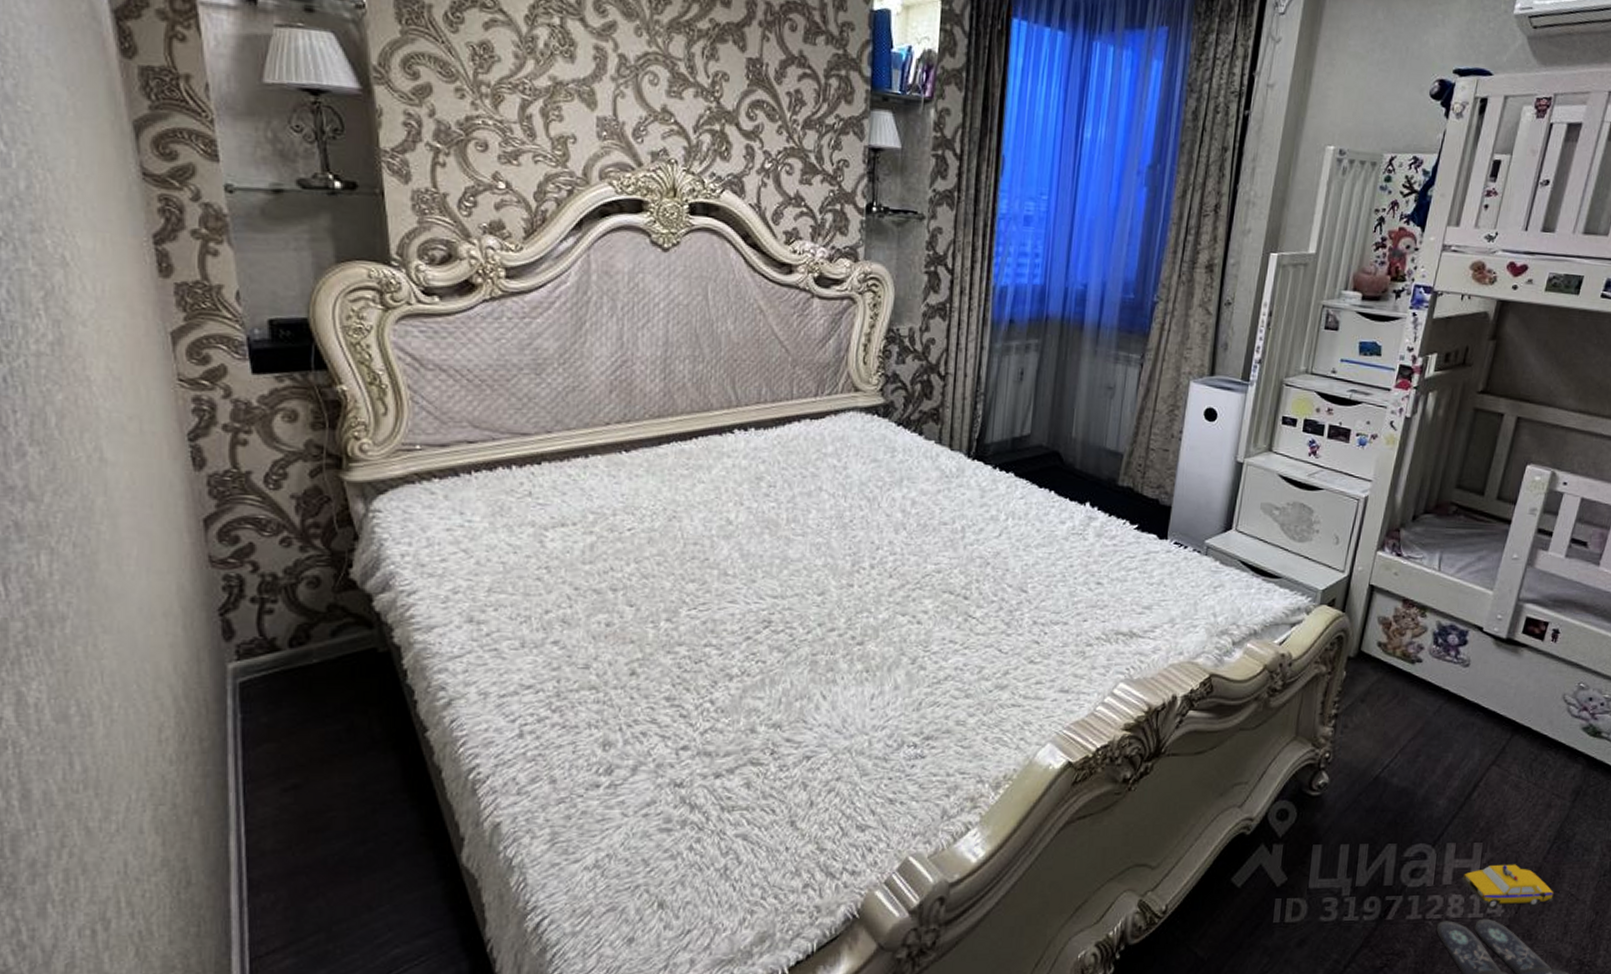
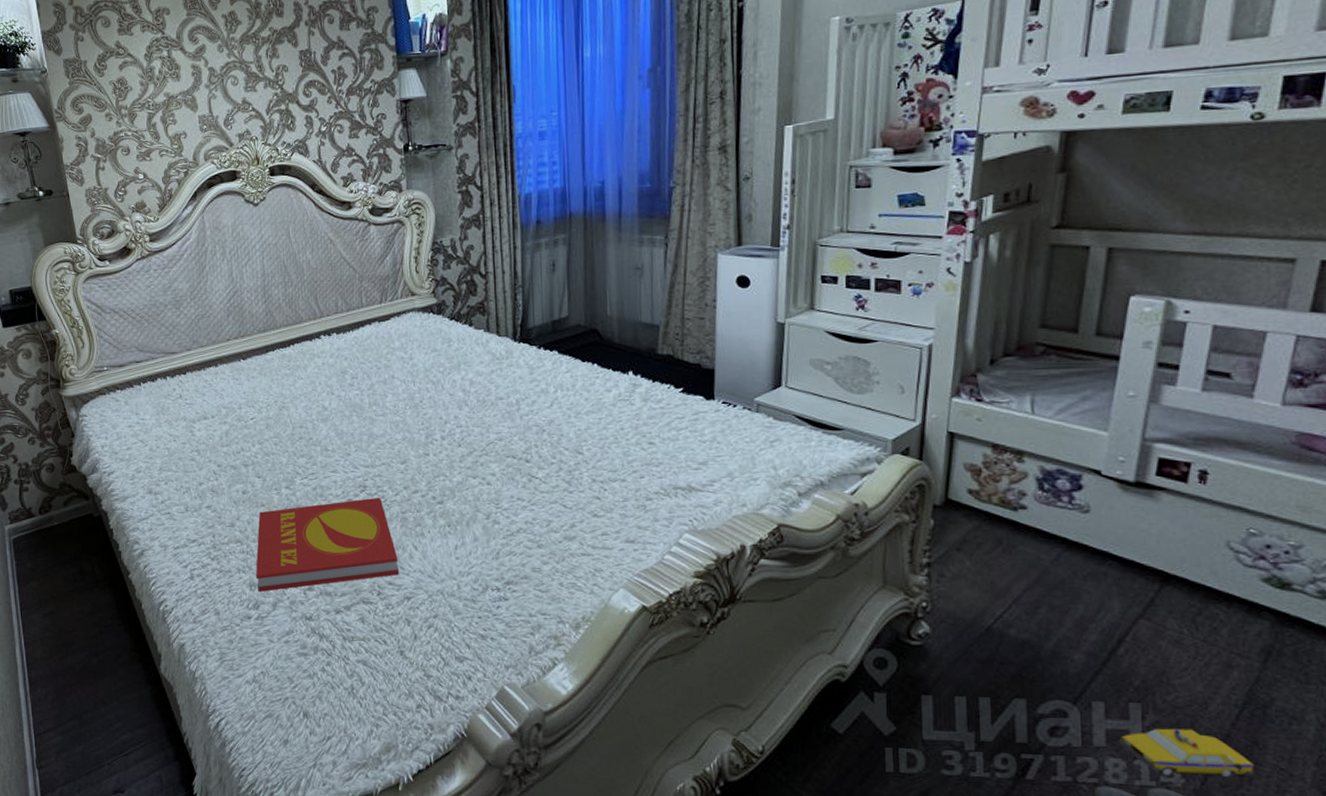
book: none [613,635,801,752] -> present [256,497,400,592]

